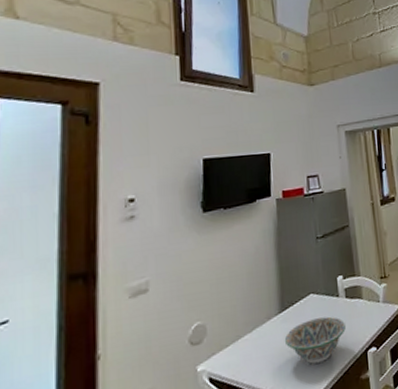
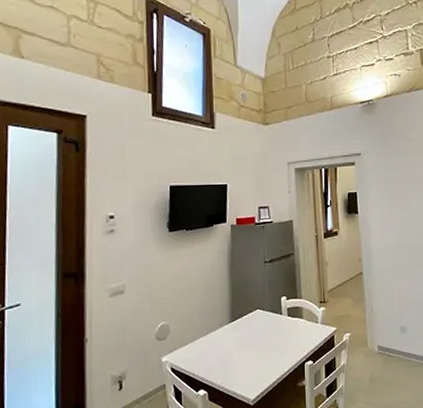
decorative bowl: present [284,316,346,364] -> none [233,330,286,368]

